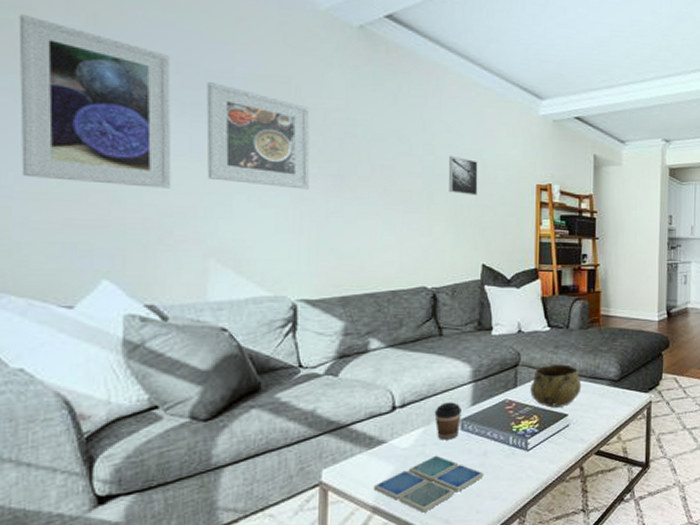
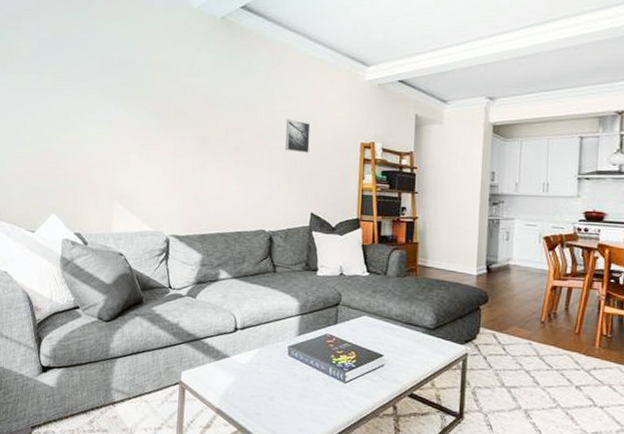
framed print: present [18,15,172,189] -> none [12,33,96,149]
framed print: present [206,82,310,190] -> none [115,70,184,149]
drink coaster: present [373,455,484,513] -> none [218,374,306,421]
coffee cup: present [434,402,462,440] -> none [267,330,289,363]
decorative bowl: present [530,364,582,408] -> none [349,307,397,348]

